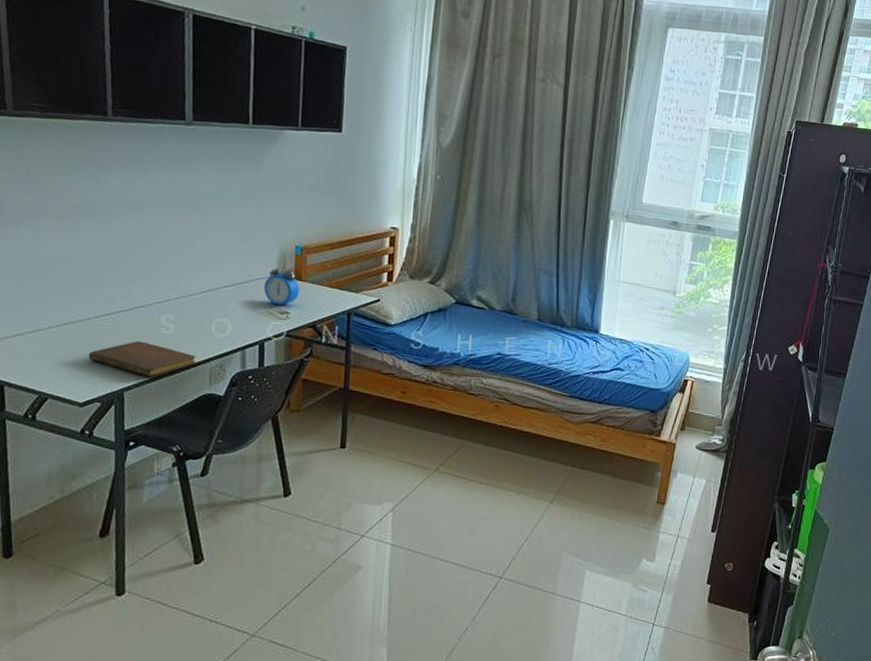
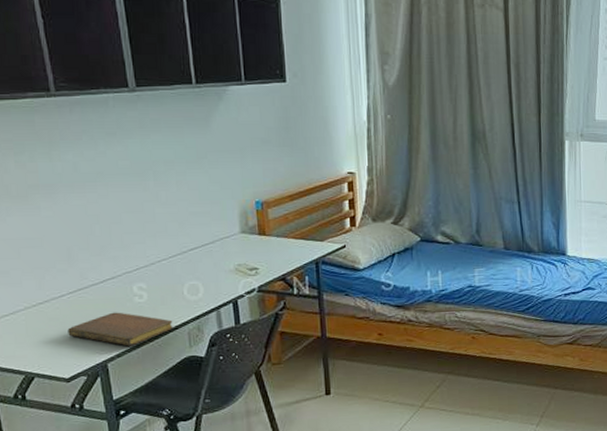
alarm clock: present [264,268,300,306] -> none [230,225,265,262]

